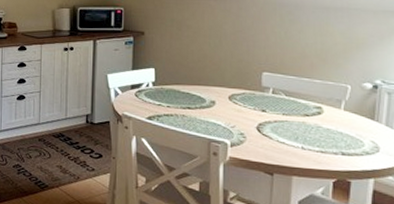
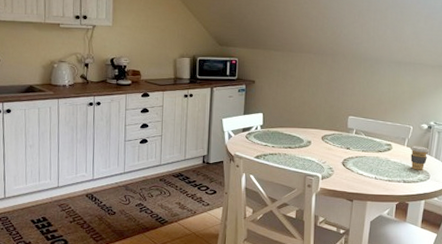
coffee cup: none [350,109,377,141] -> present [410,145,429,170]

